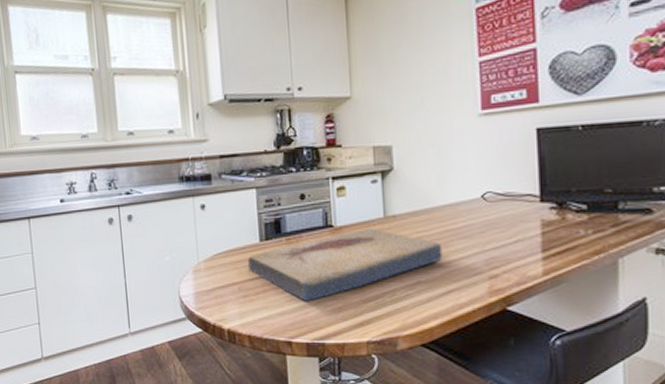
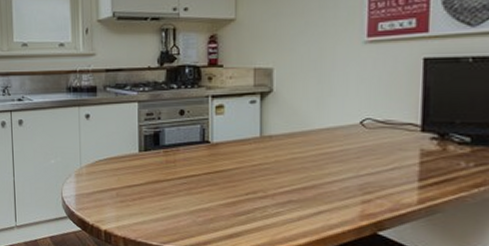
fish fossil: present [247,229,443,301] -> none [126,147,316,211]

